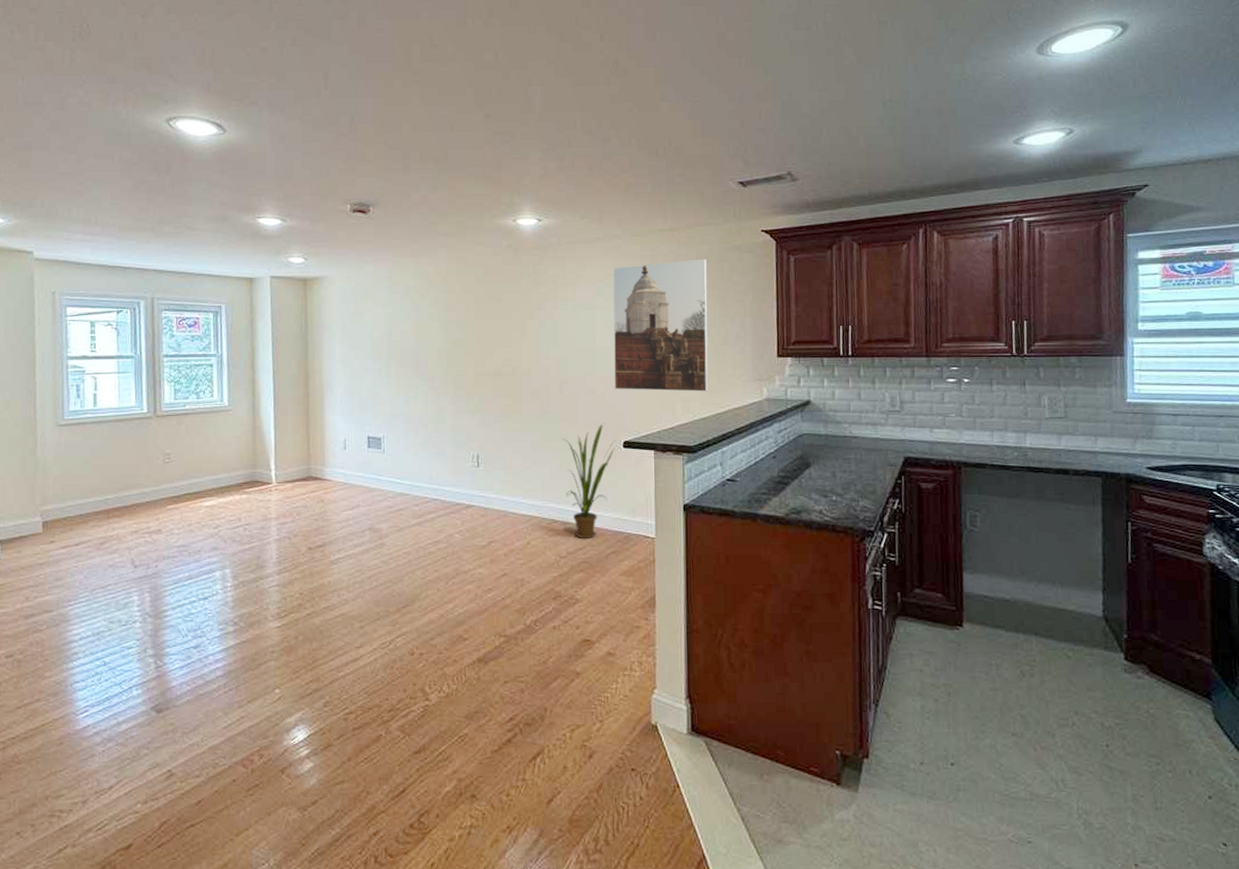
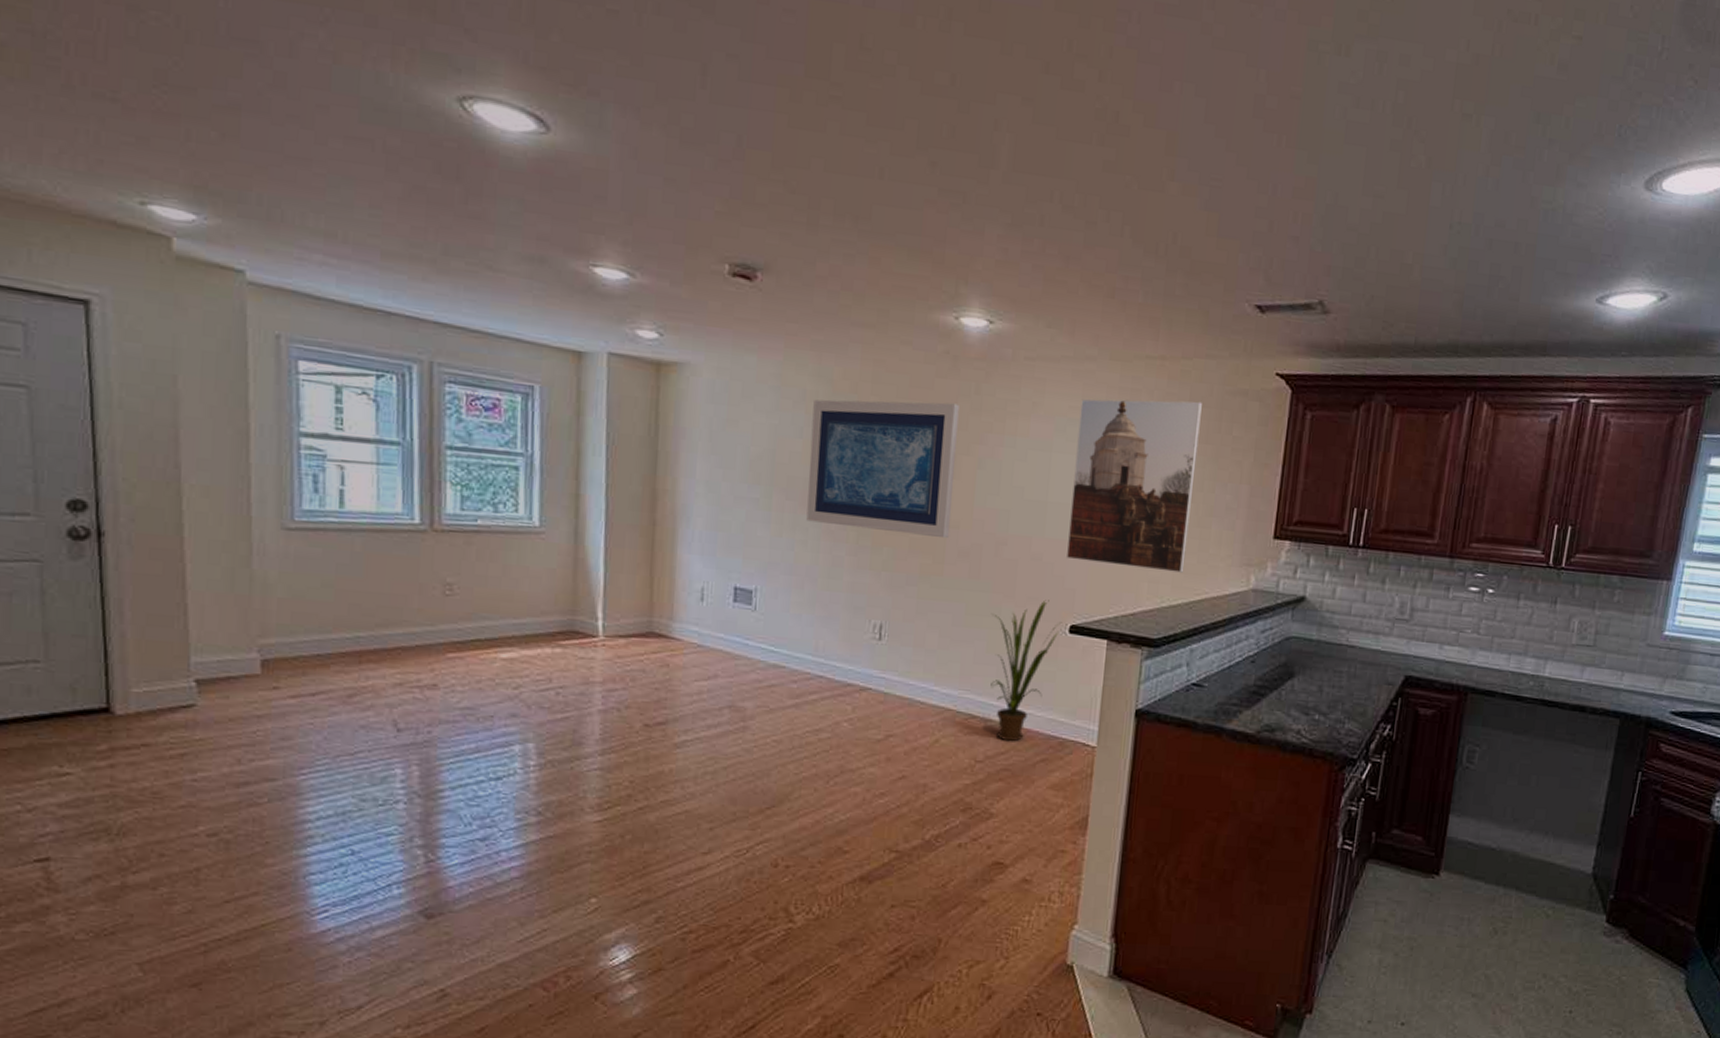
wall art: none [416,282,524,384] -> present [806,399,959,539]

